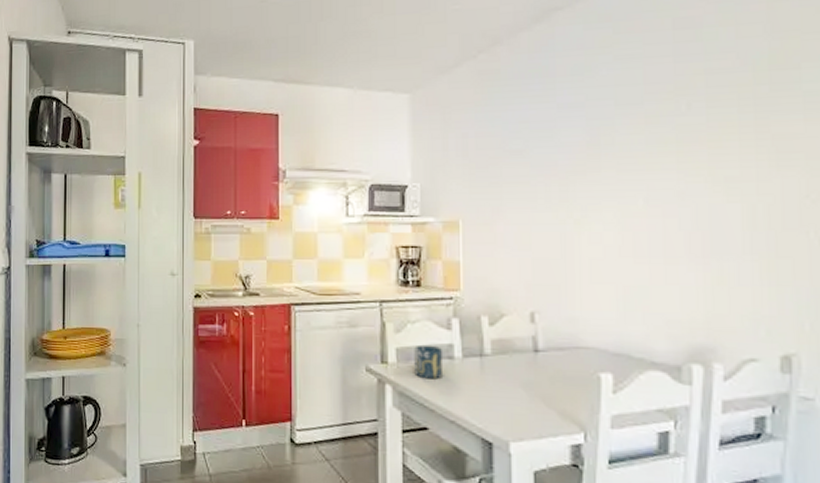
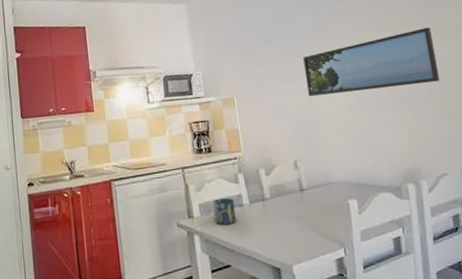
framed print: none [562,151,770,230] -> present [303,27,440,96]

